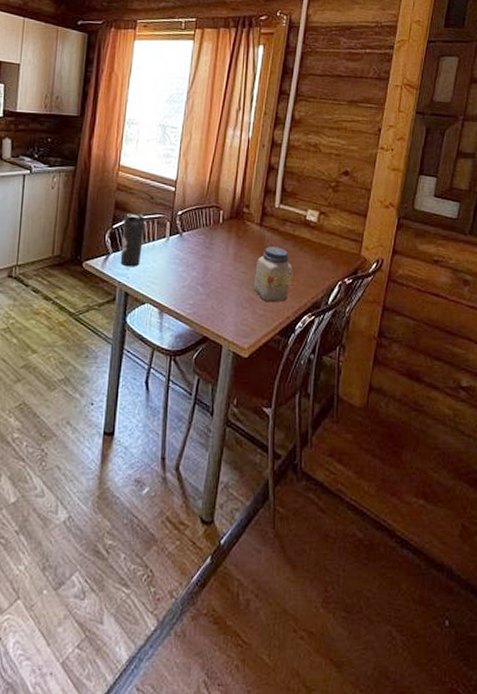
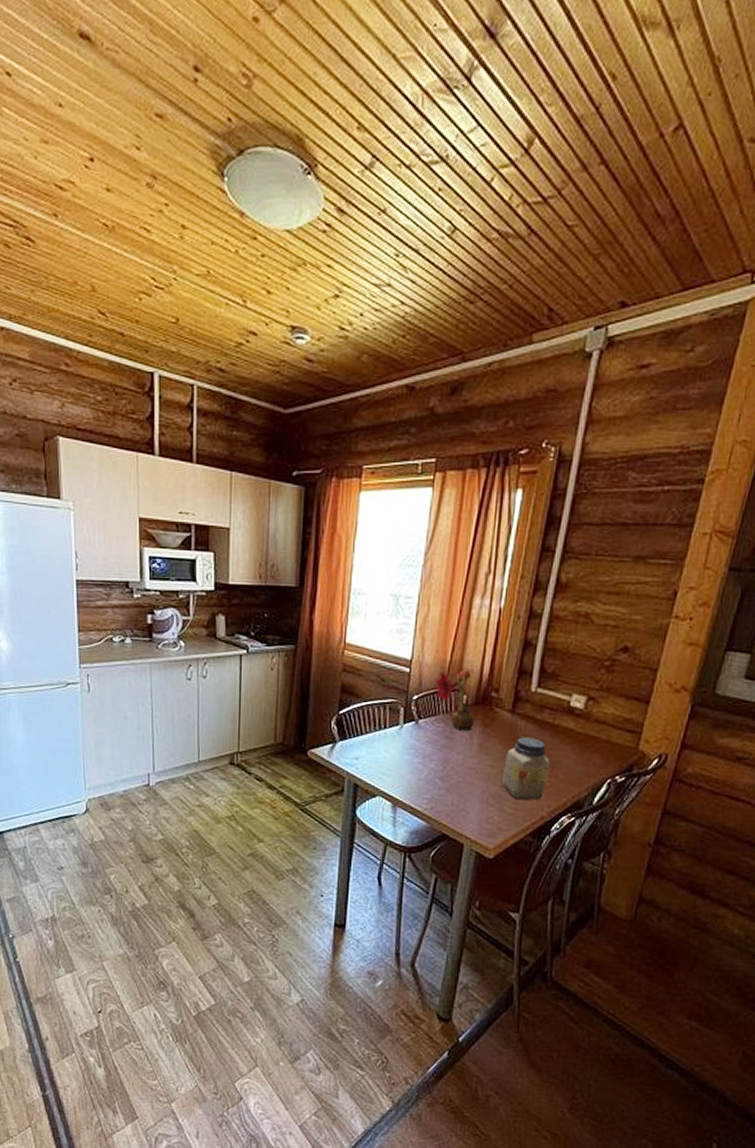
water bottle: present [120,213,147,267] -> none [348,697,377,757]
flower: none [197,188,230,243] -> present [436,668,475,732]

